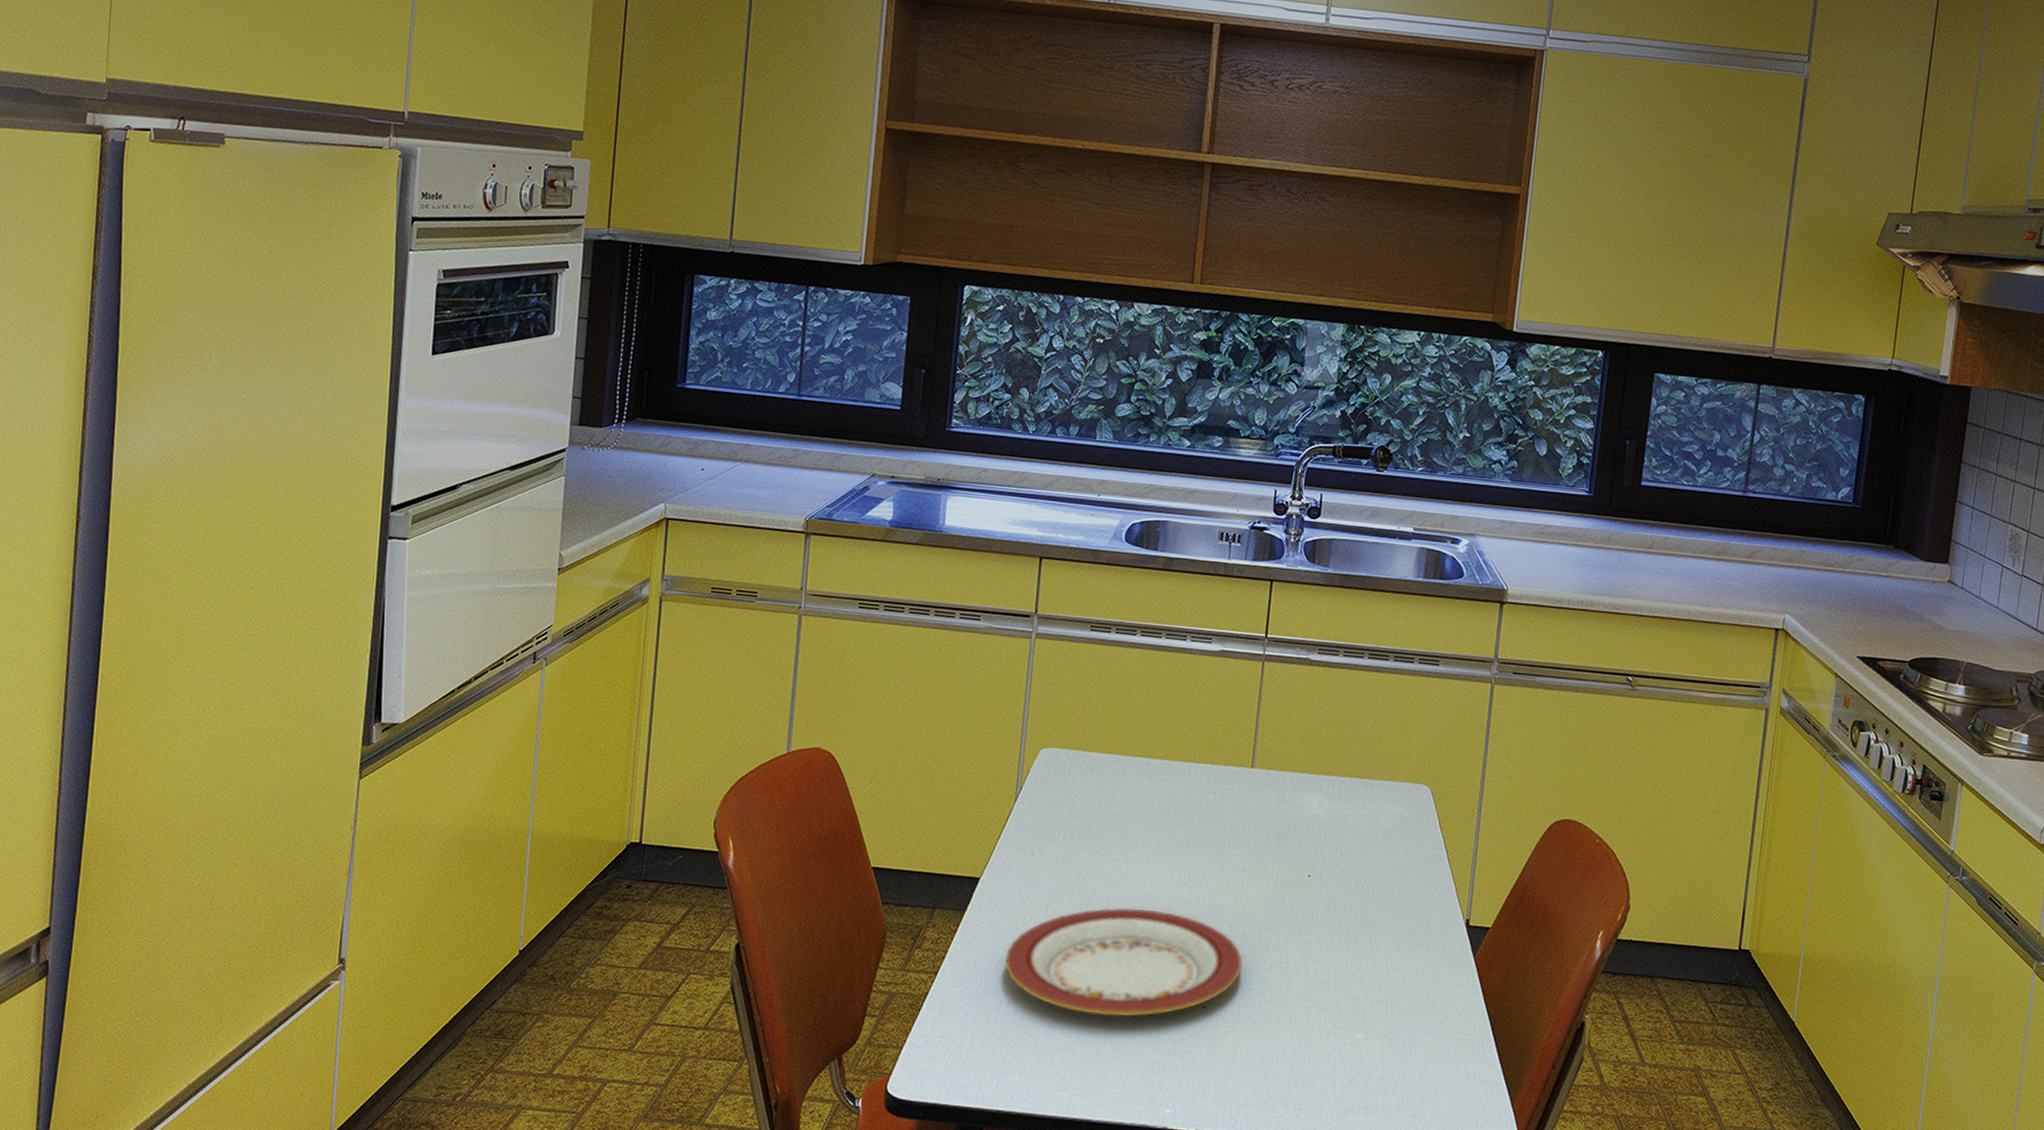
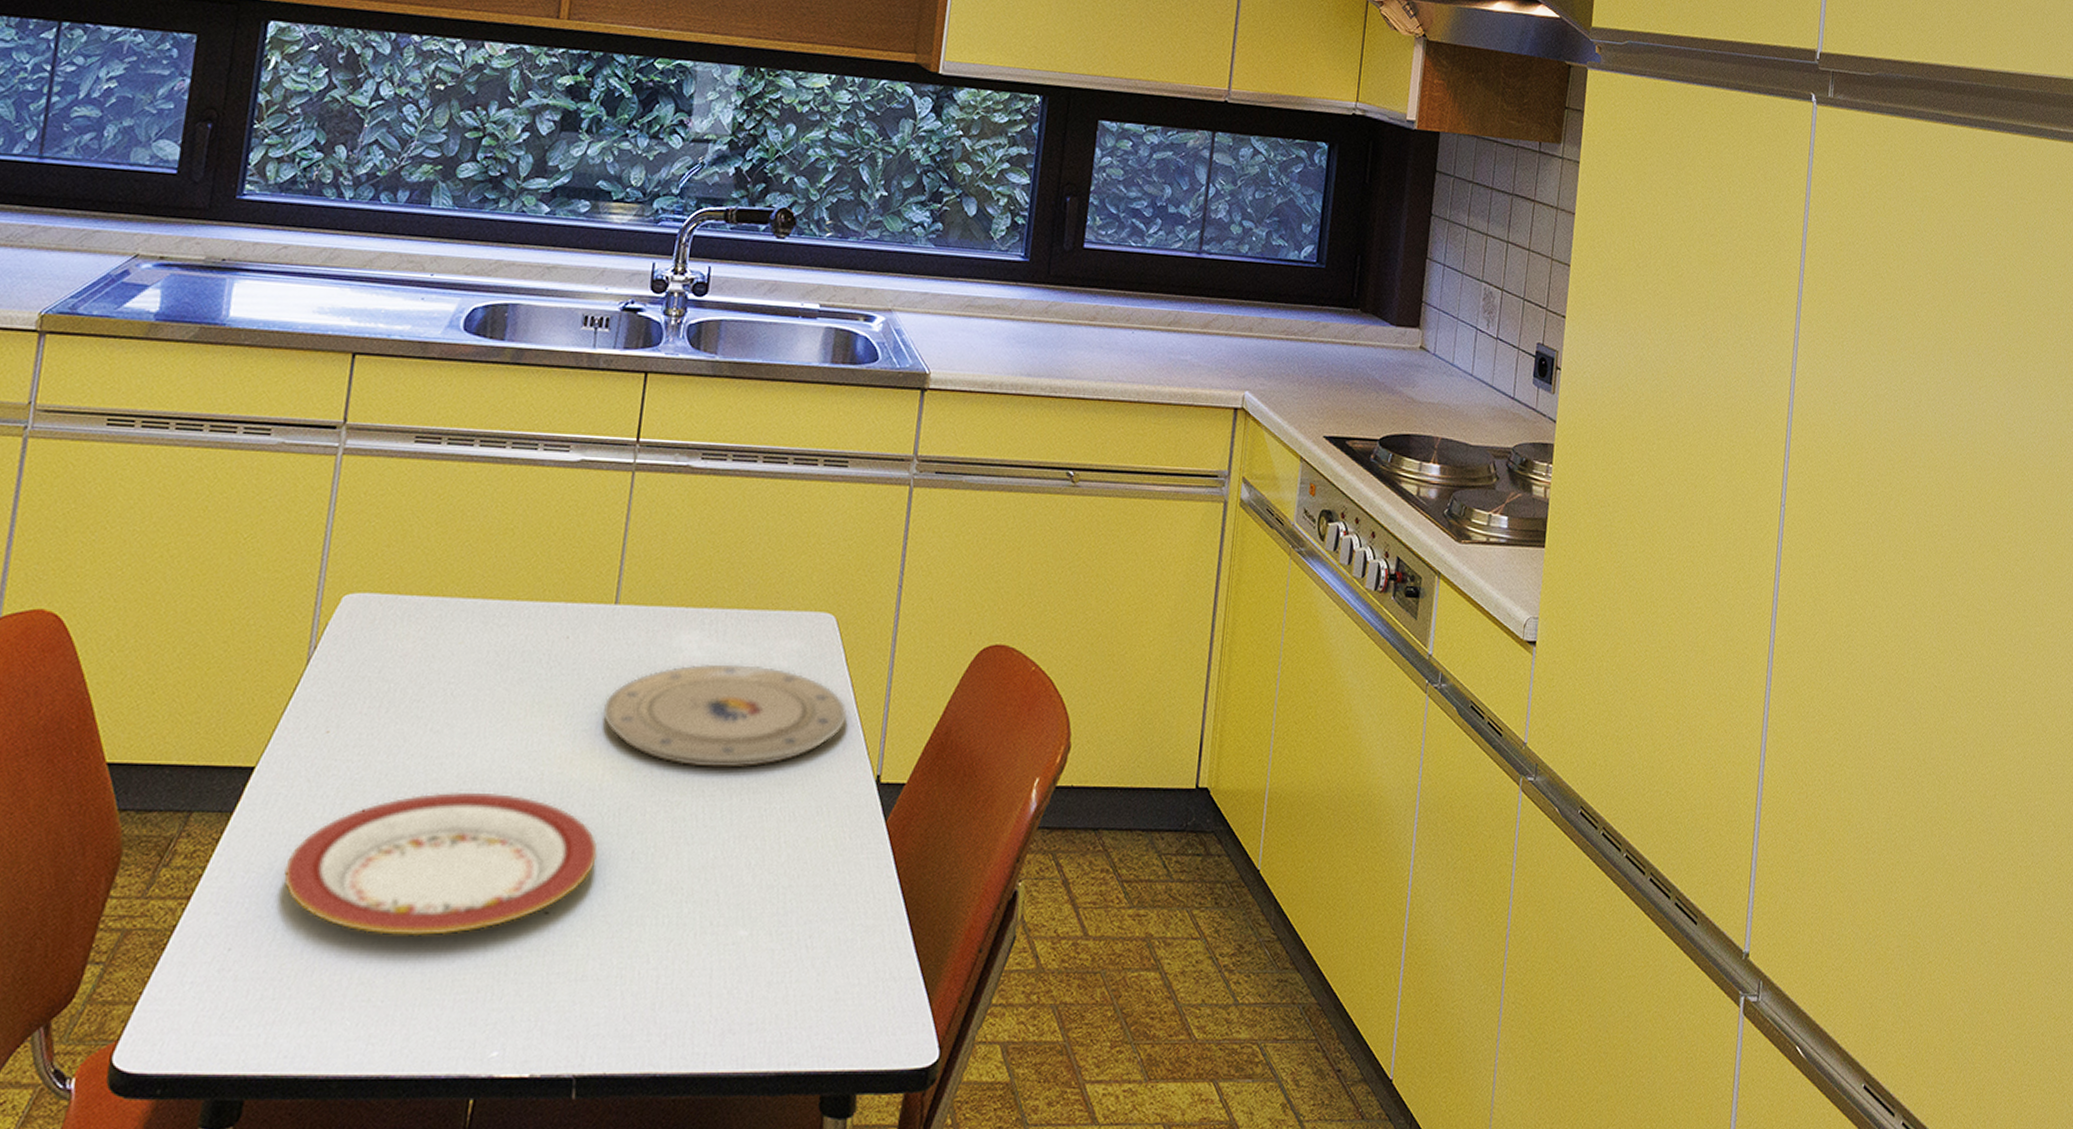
plate: none [1243,820,1441,906] -> present [602,663,847,768]

